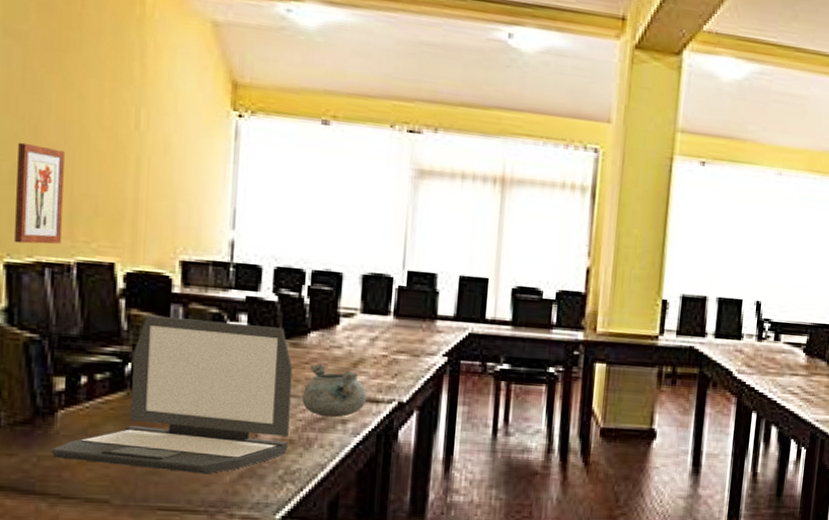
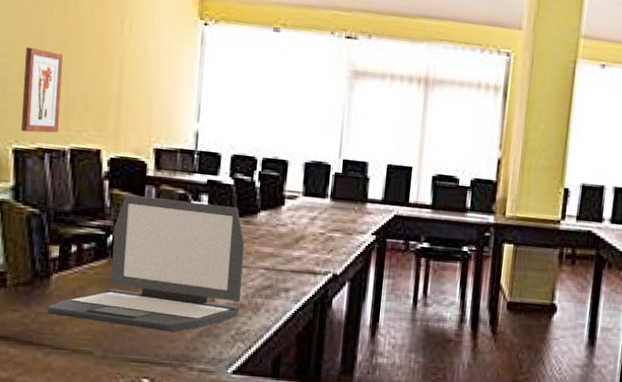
decorative bowl: present [302,363,366,418] -> none [252,238,306,286]

